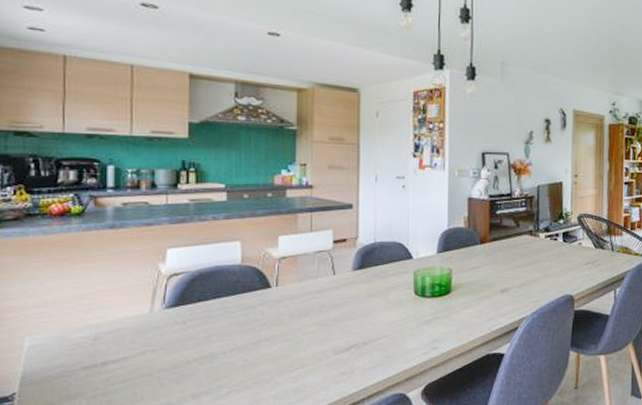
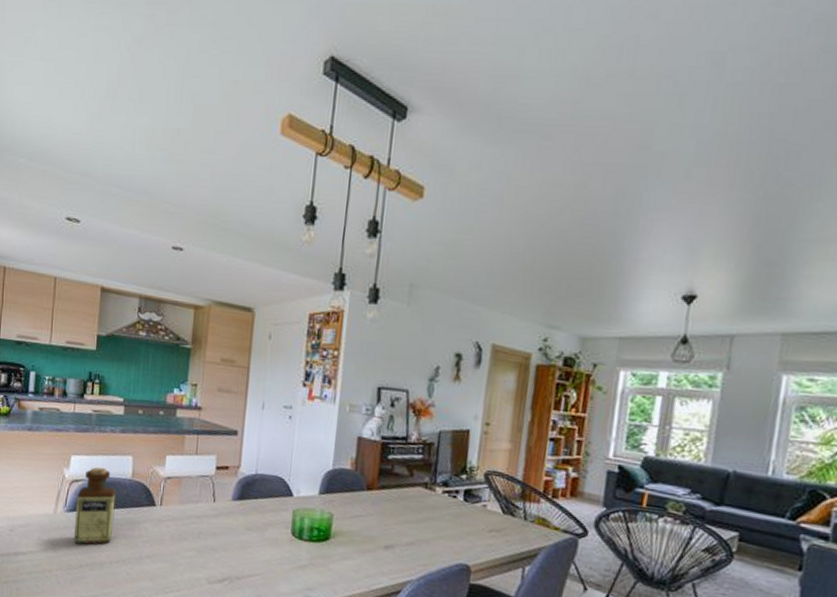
bottle: none [176,256,224,340] -> present [73,467,116,545]

